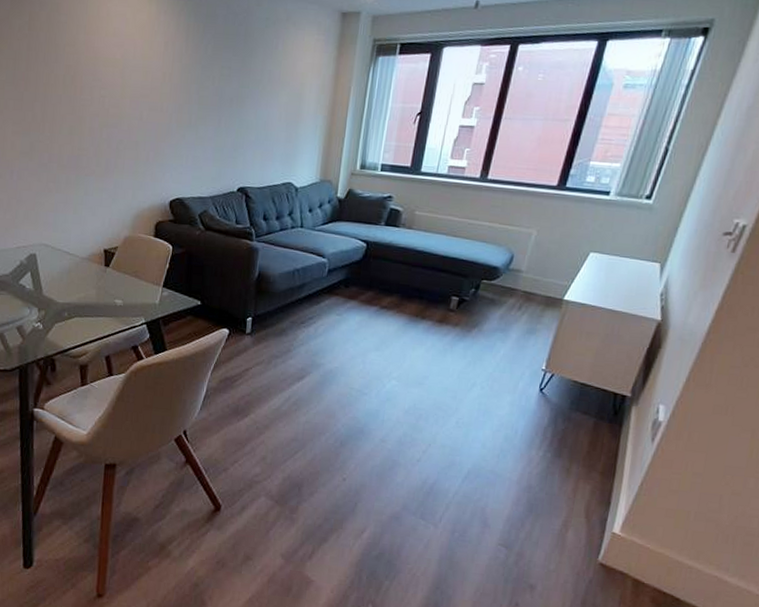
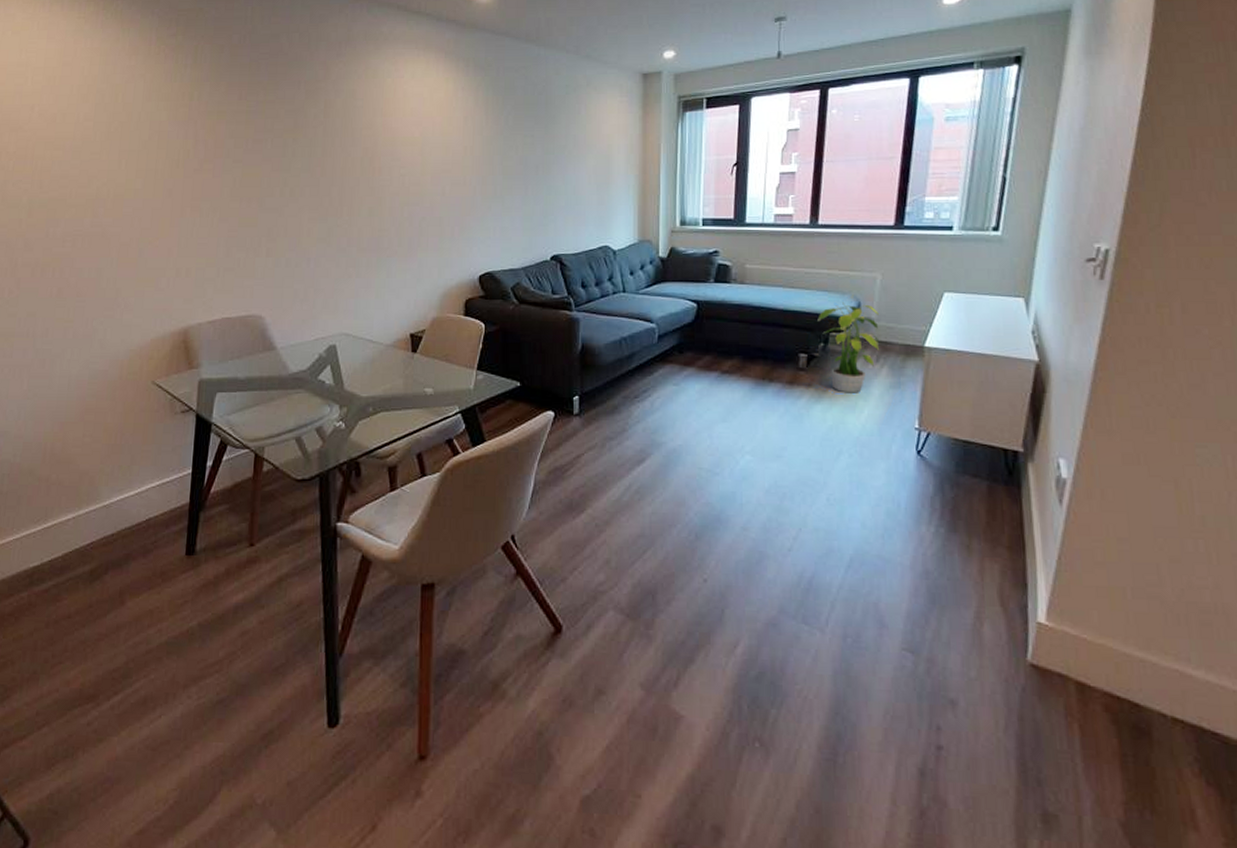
potted plant: none [473,253,528,336] -> present [817,301,880,393]

